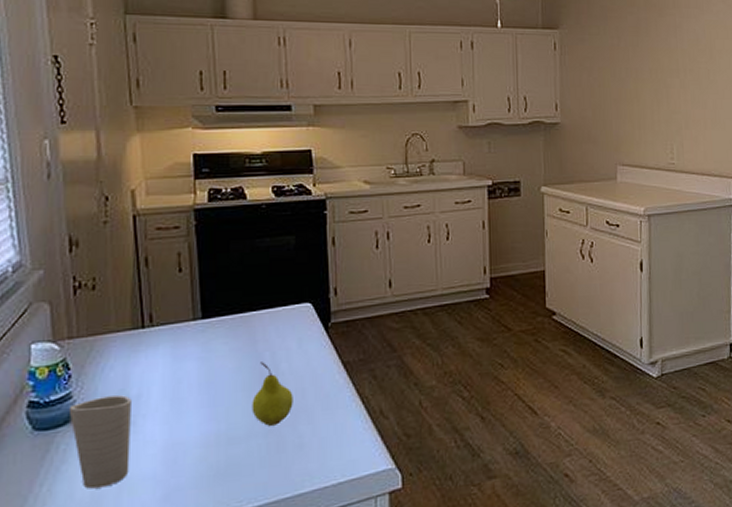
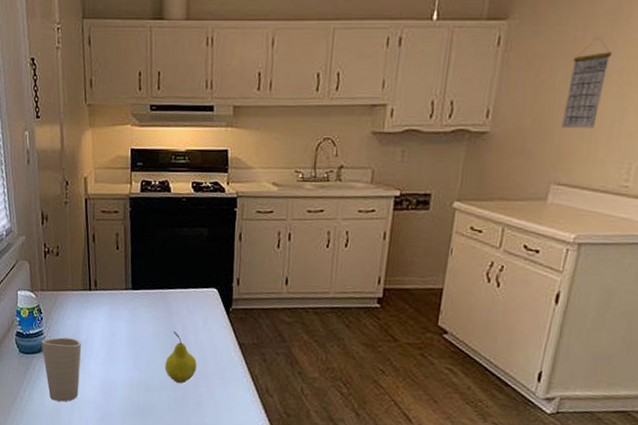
calendar: none [614,44,641,117] -> present [562,37,612,128]

